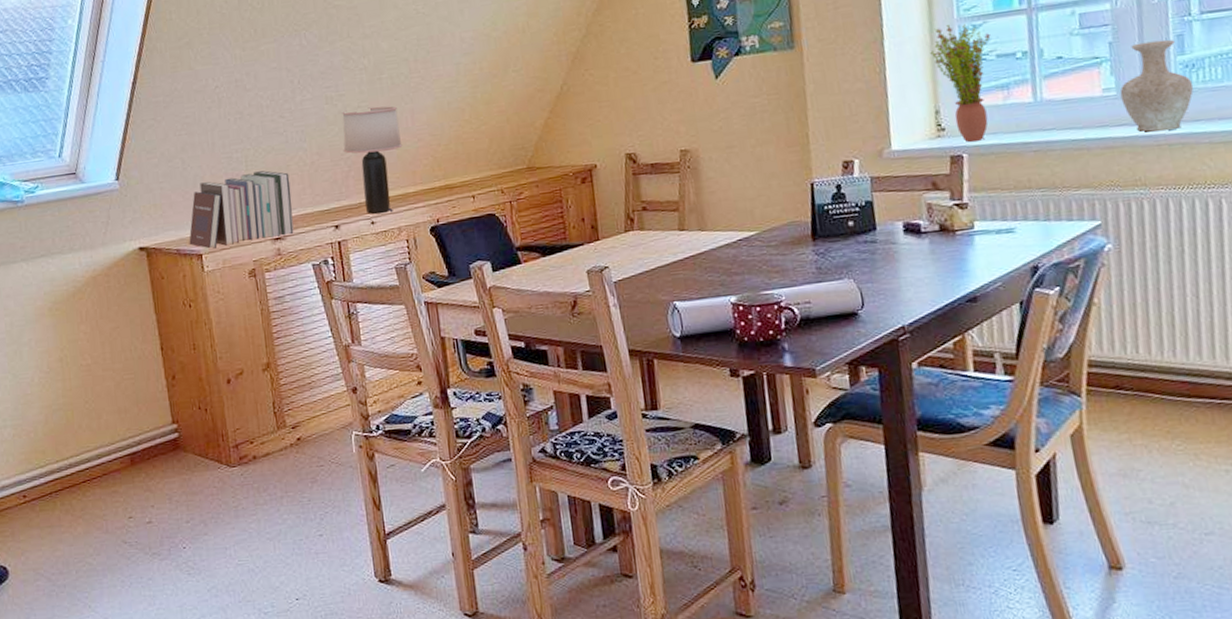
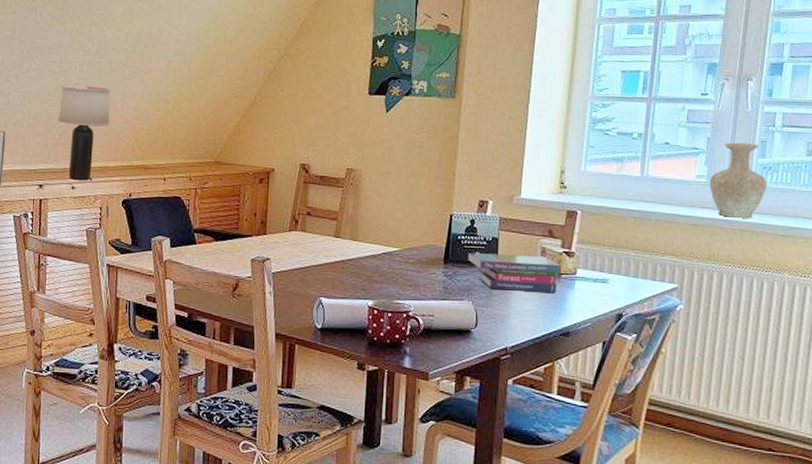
books: none [839,213,956,262] -> present [468,253,561,294]
potted plant: present [930,23,991,143] -> none [565,100,615,203]

